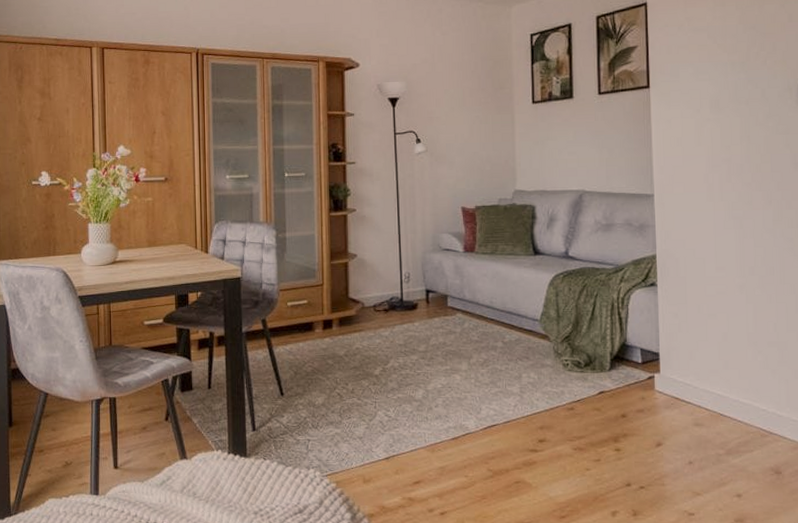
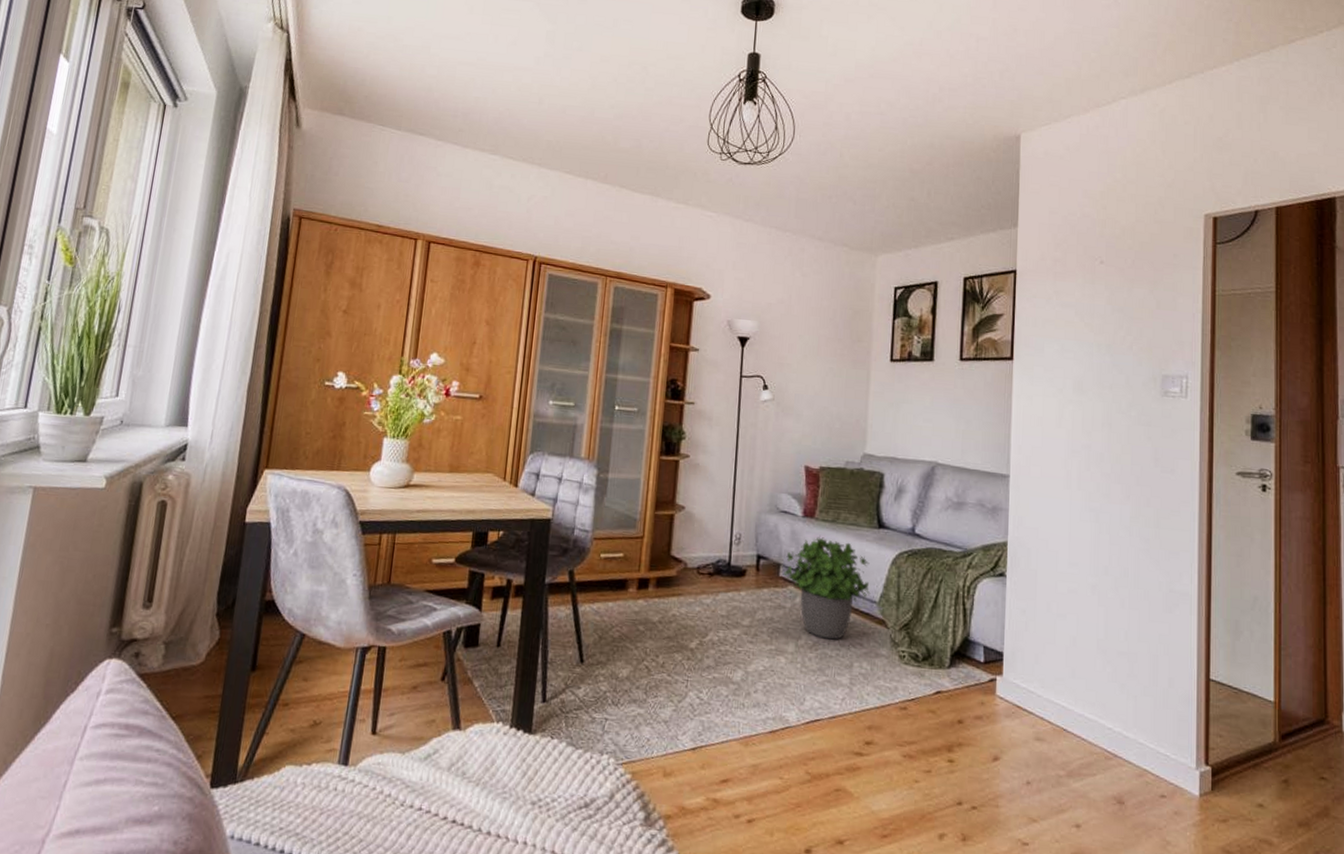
potted plant: none [451,267,532,356] -> present [784,536,871,640]

